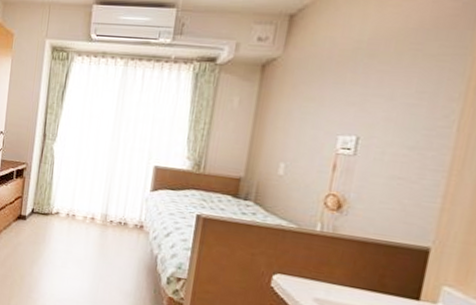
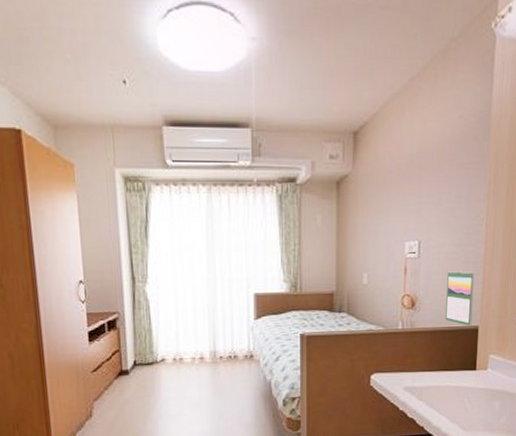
calendar: none [382,175,433,246] -> present [445,270,475,326]

